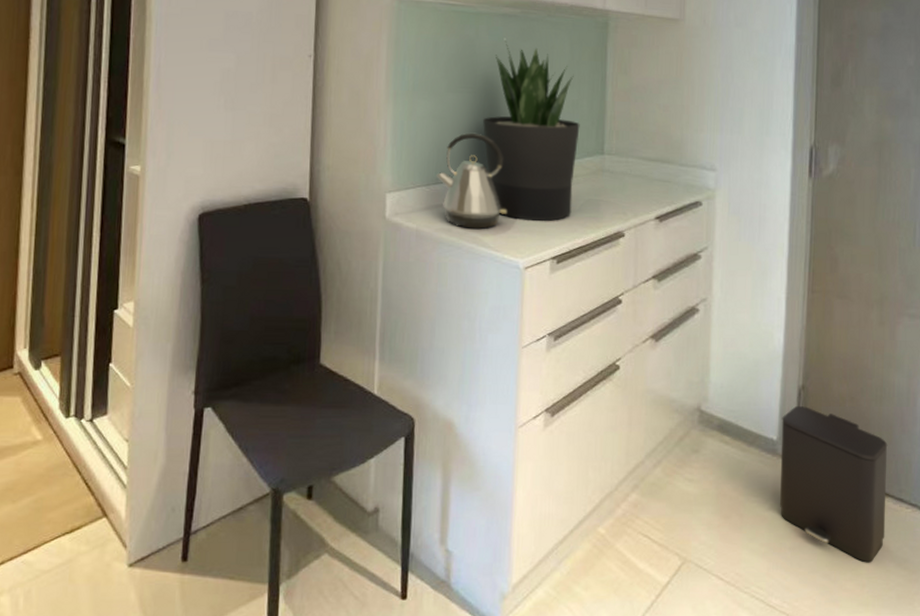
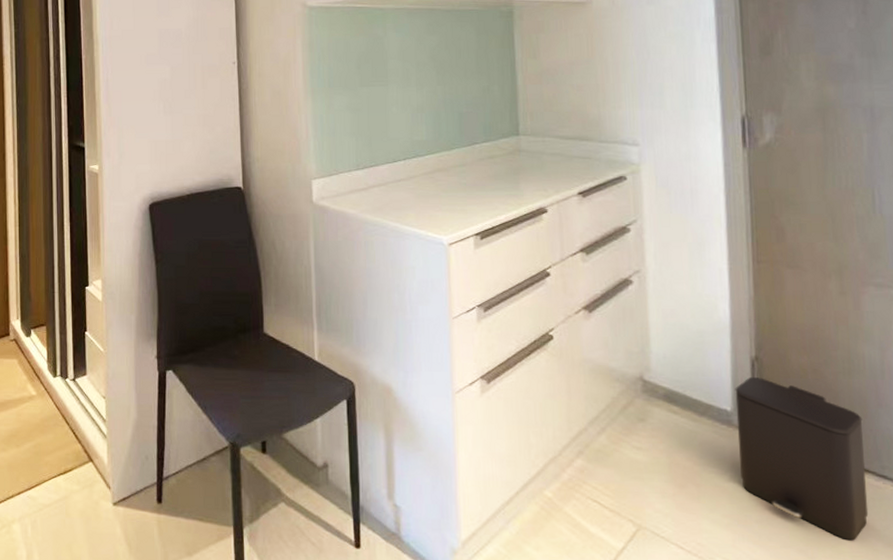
kettle: present [436,132,507,229] -> none [356,121,427,209]
planter: present [483,40,580,222] -> none [397,36,493,201]

